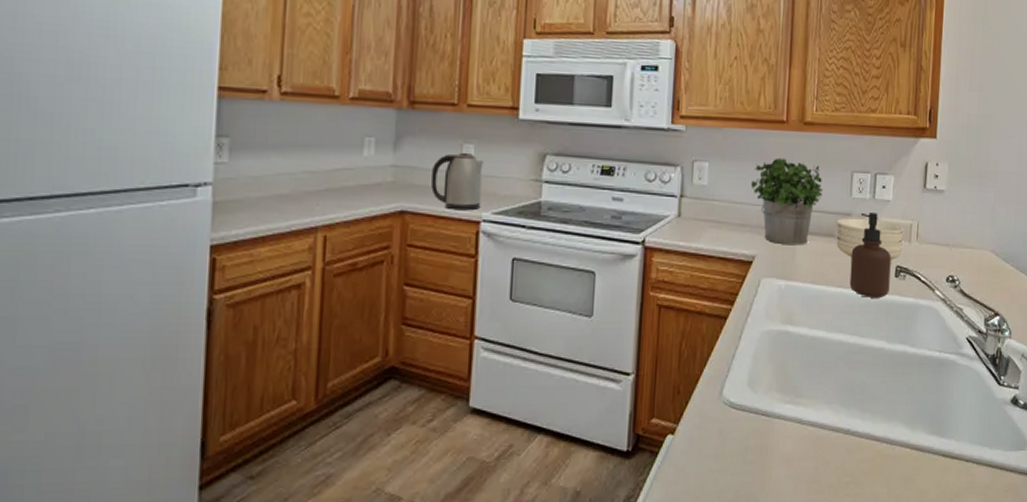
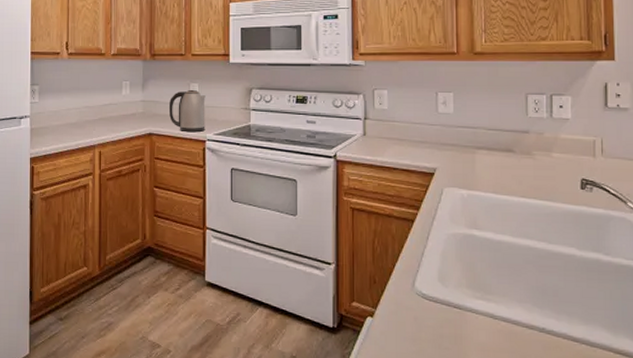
potted plant: present [751,157,823,246] -> none [428,84,498,160]
bowl: present [836,218,904,260] -> none [513,135,588,174]
soap dispenser: present [849,212,891,299] -> none [532,130,576,209]

